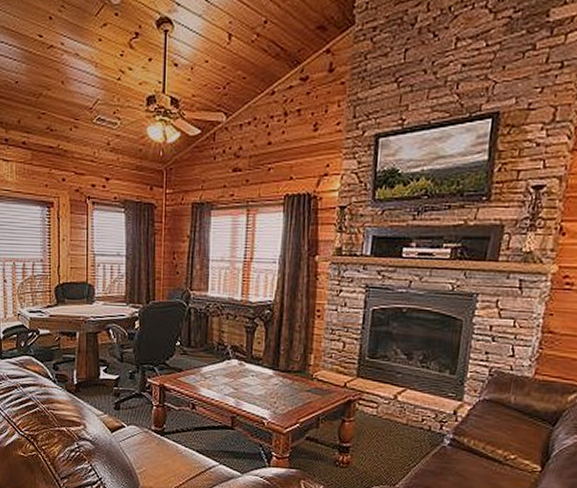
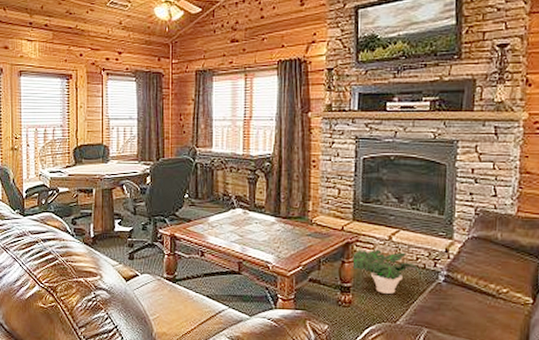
potted plant: none [351,408,427,456] -> present [351,249,423,294]

